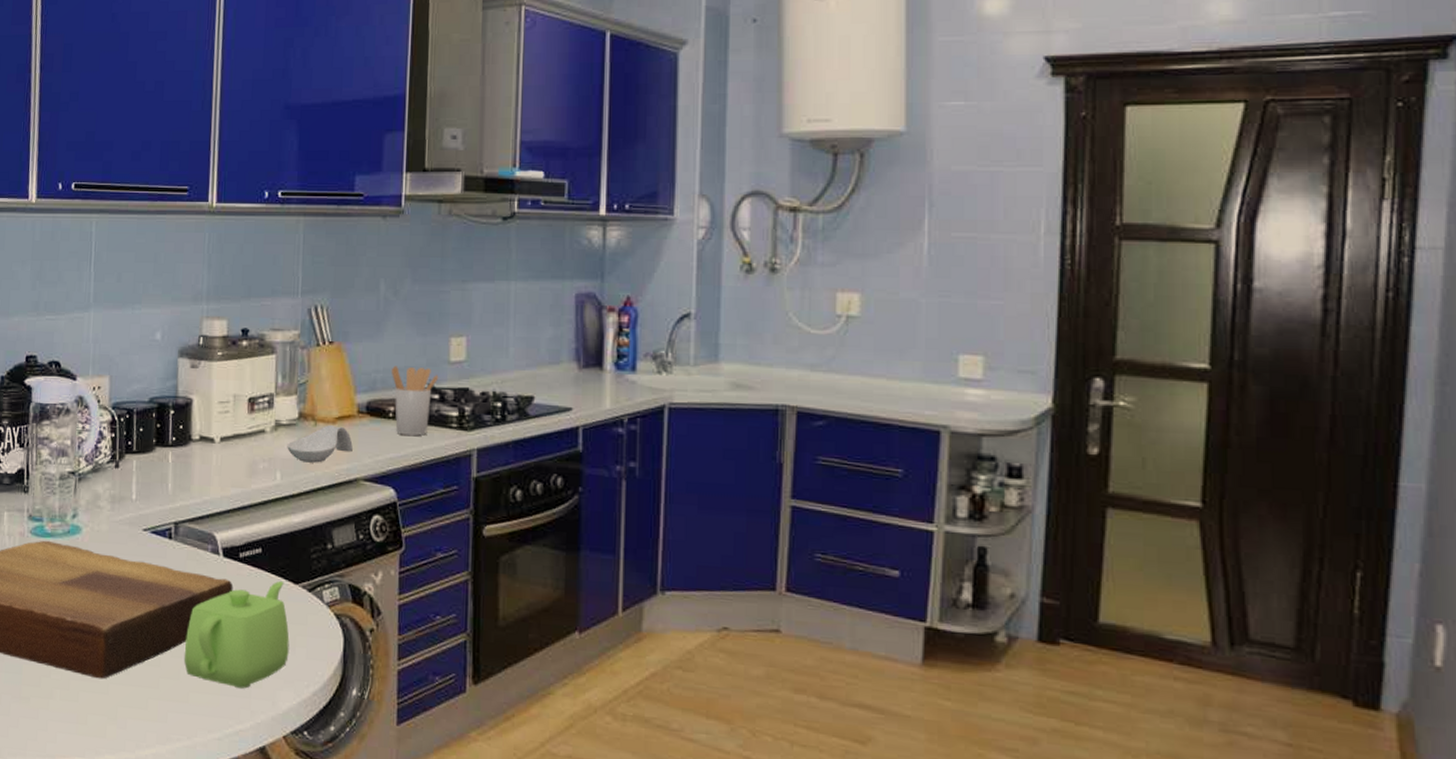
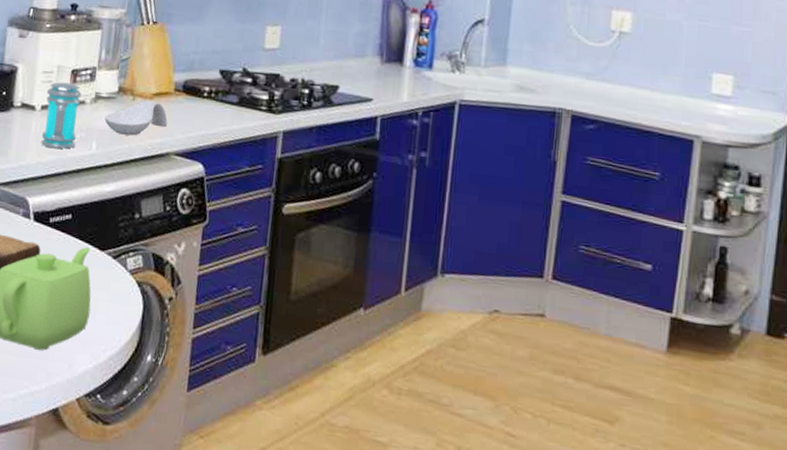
jar: none [223,411,261,481] -> present [40,82,82,149]
utensil holder: present [391,365,439,436] -> none [208,48,253,116]

